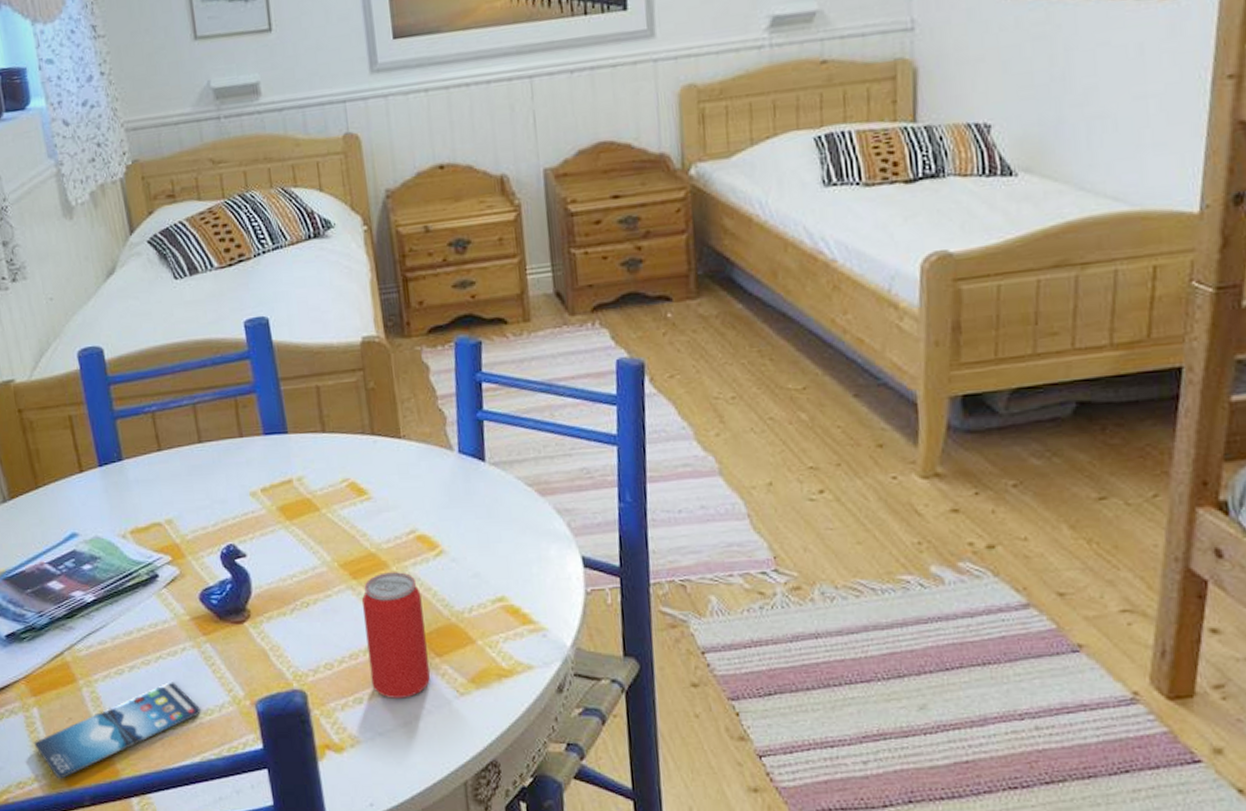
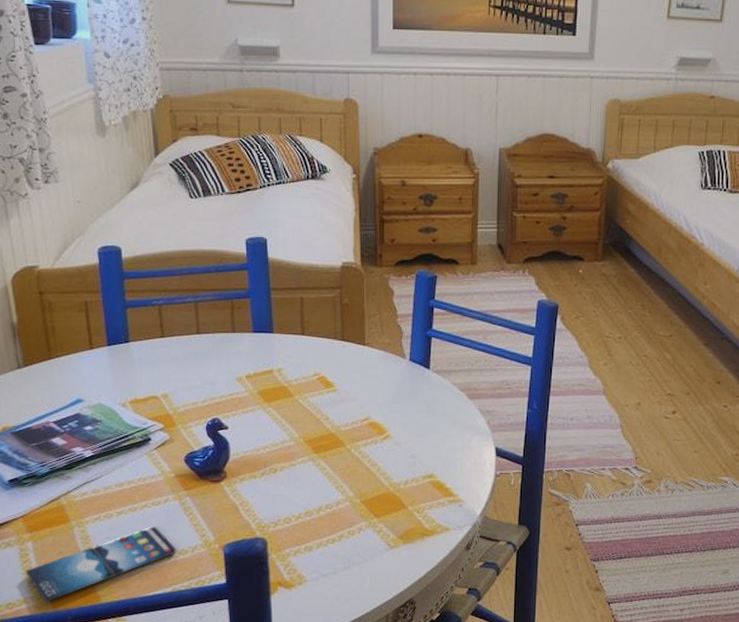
beverage can: present [361,572,430,699] -> none [319,449,368,549]

